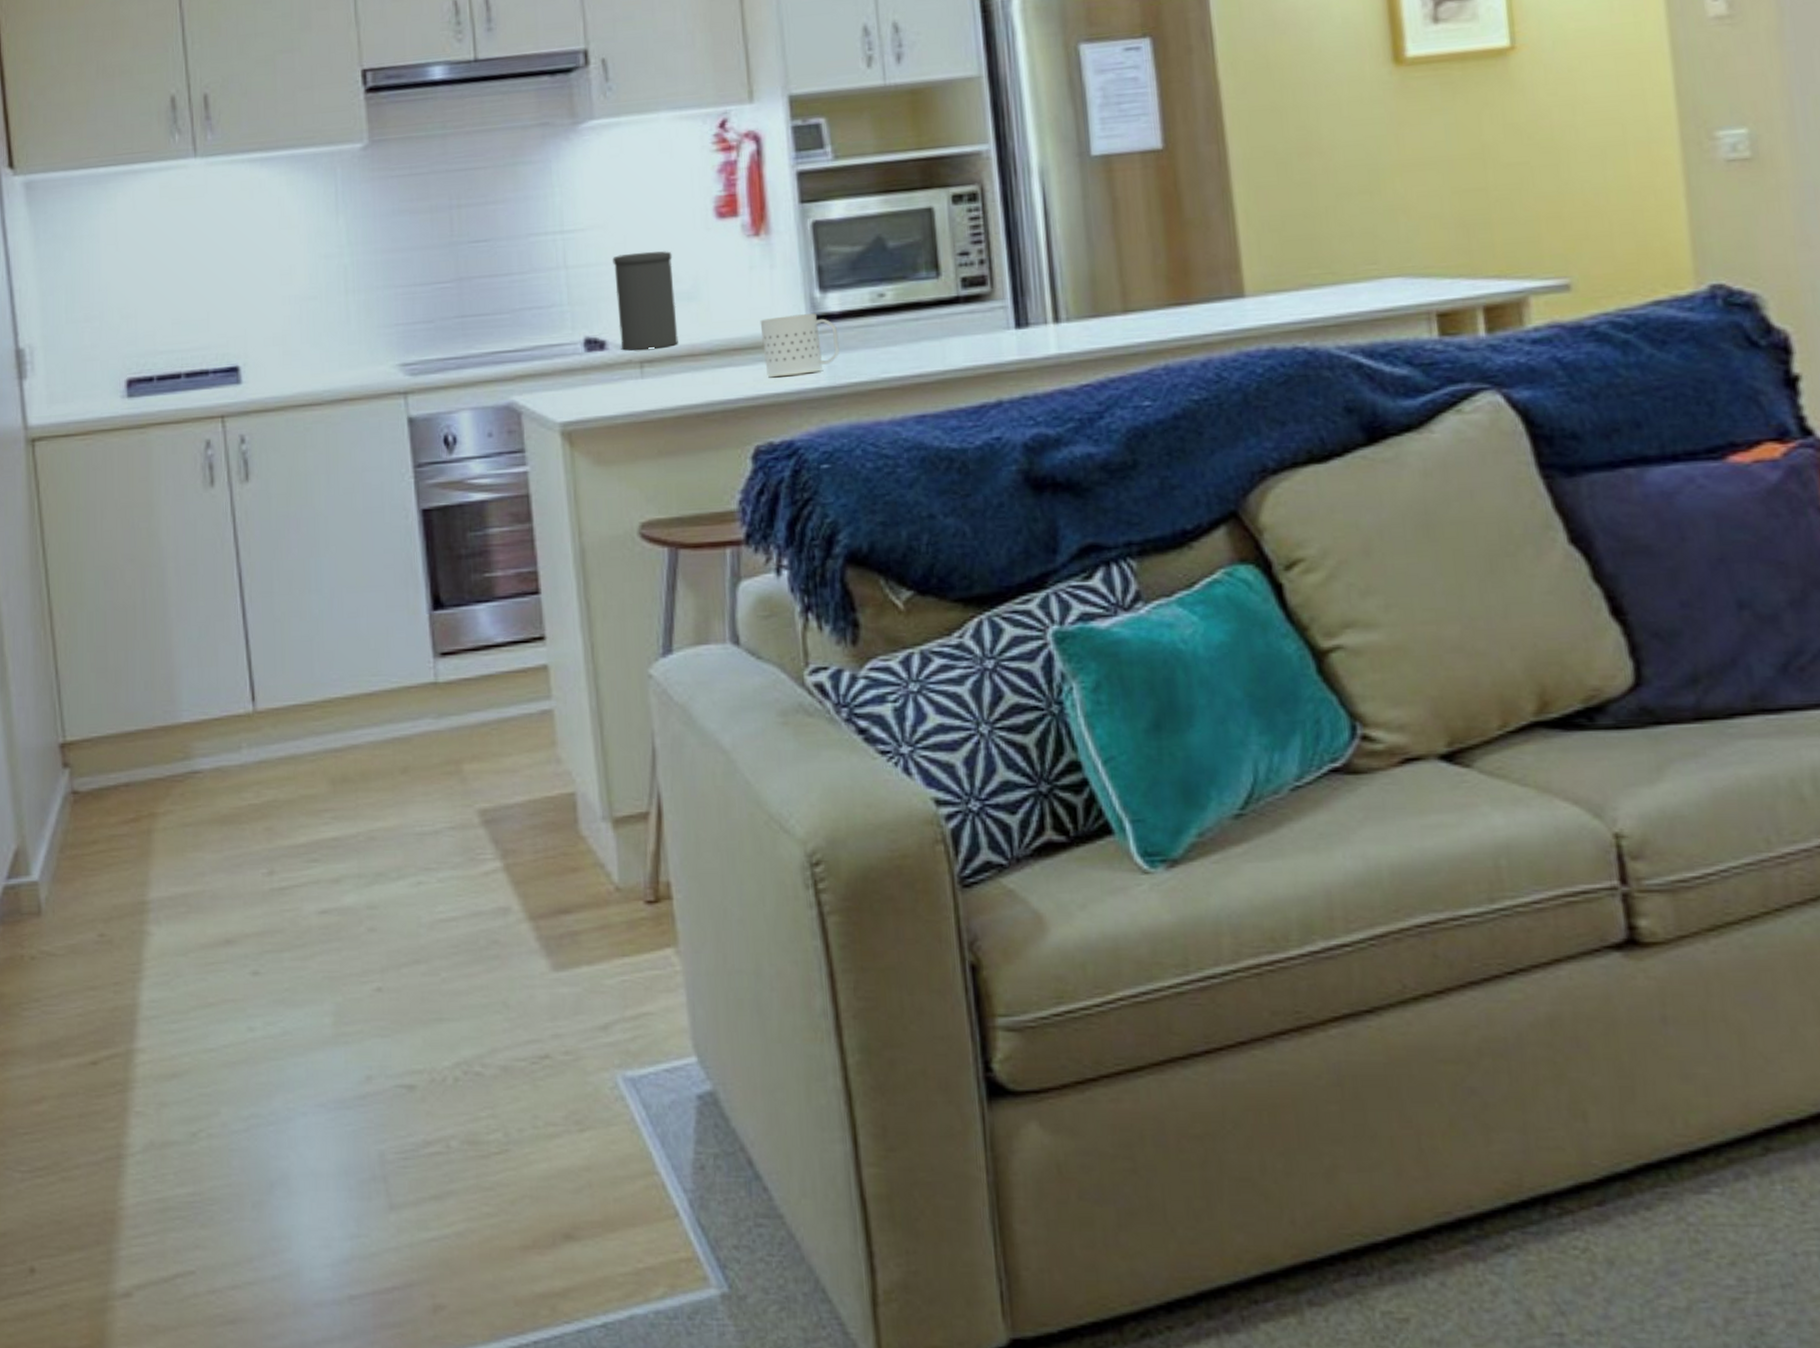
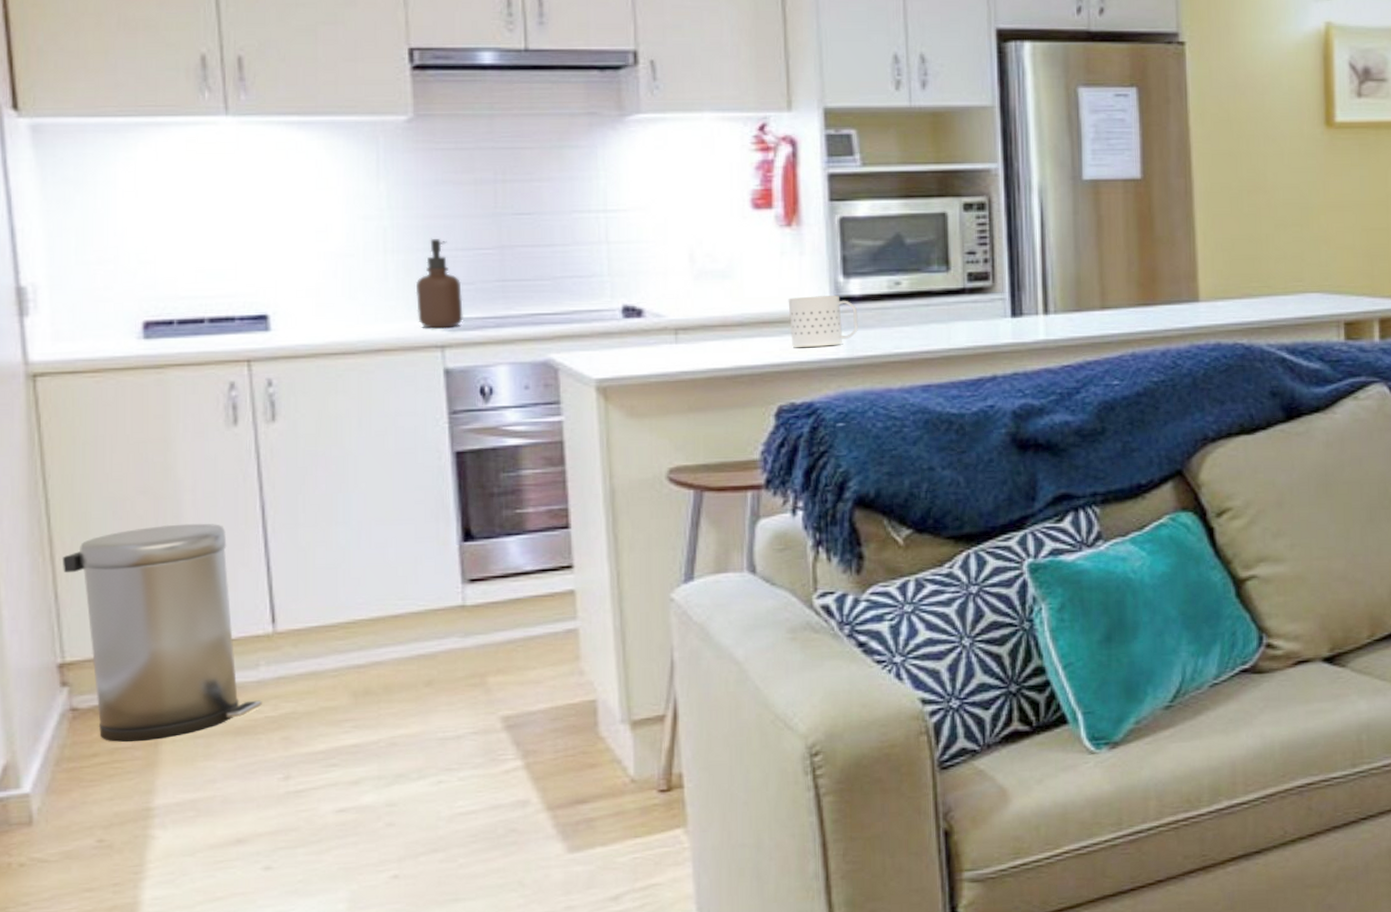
pedal bin: none [61,592,245,828] -> present [62,523,262,742]
soap dispenser: none [377,274,424,373] -> present [415,238,463,329]
canister: present [612,251,678,351] -> none [653,233,712,319]

